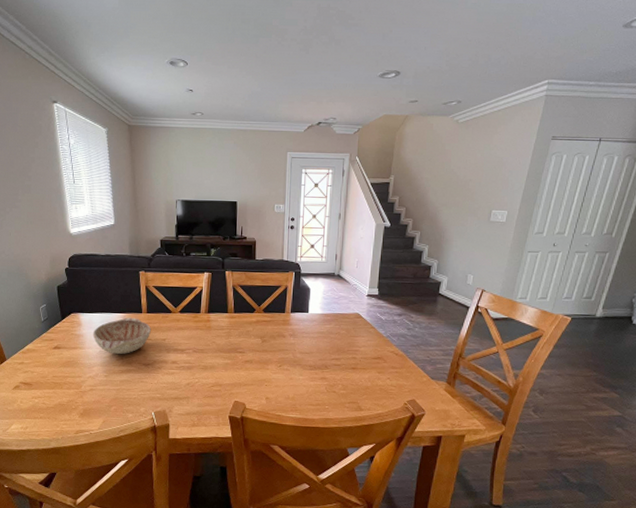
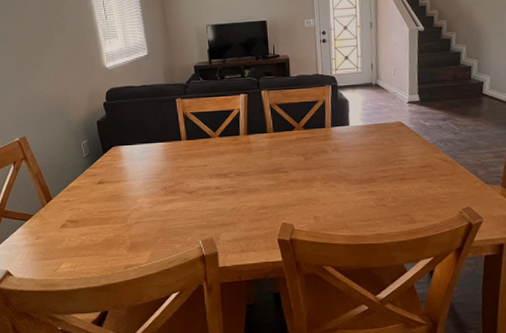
decorative bowl: present [92,317,151,354] -> none [134,146,192,184]

